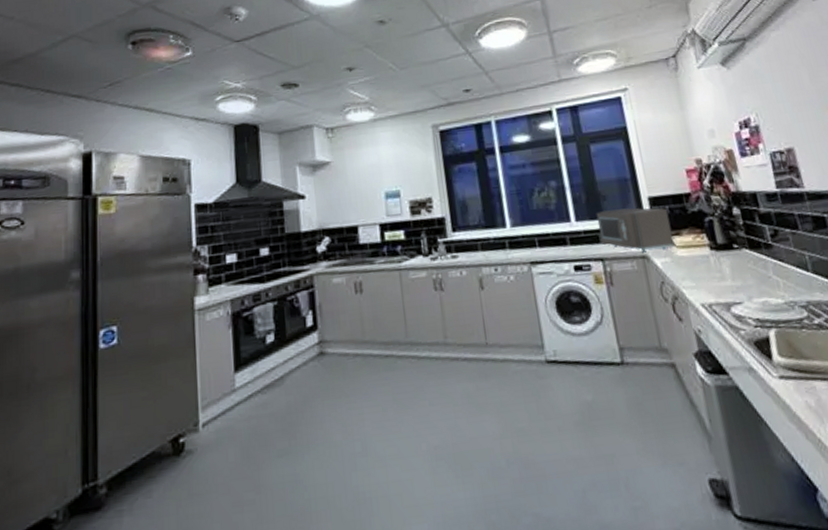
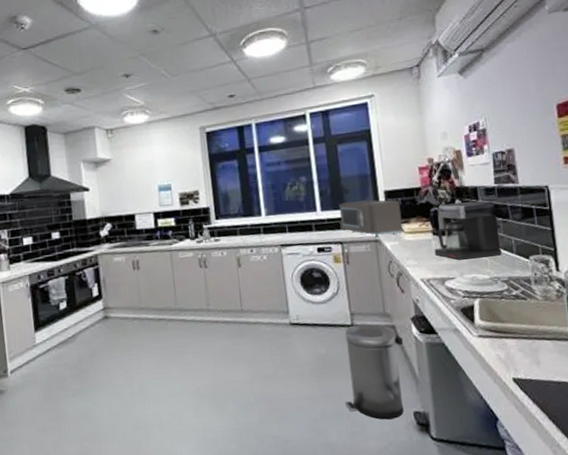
pedal bin: none [613,362,696,491] -> present [344,324,404,420]
coffee maker: none [712,209,795,281] -> present [434,201,502,260]

